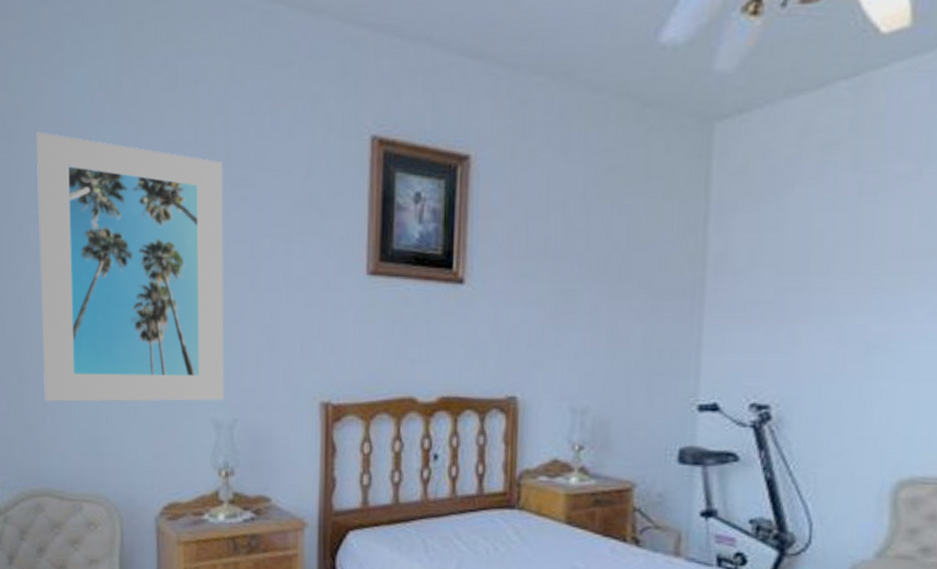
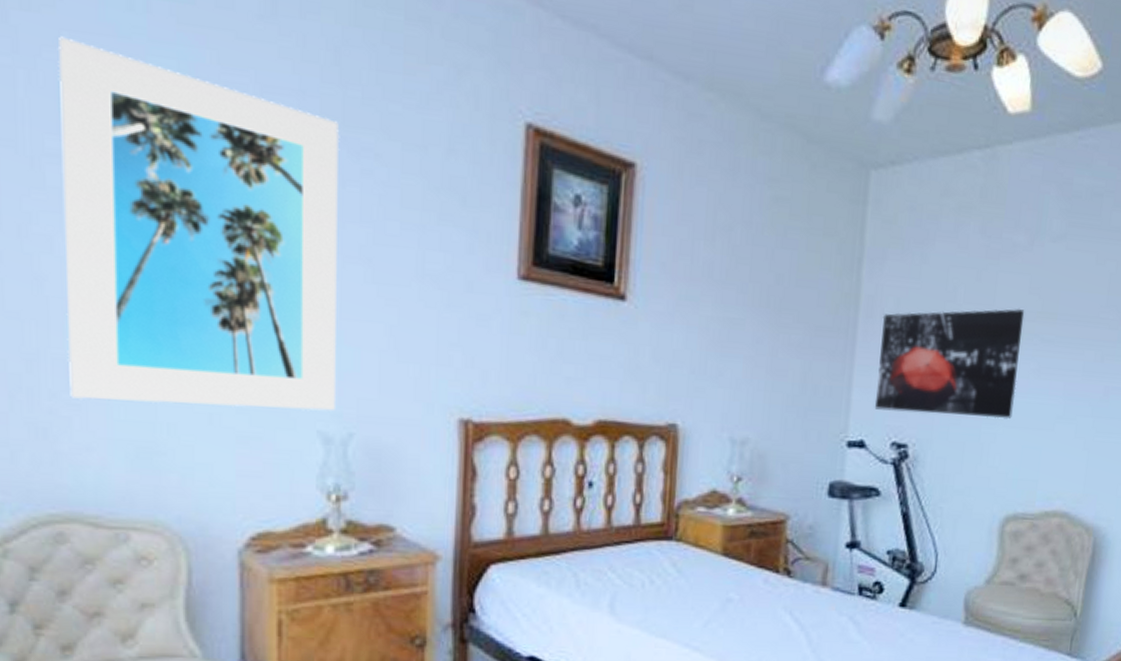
wall art: none [728,246,914,372] -> present [874,308,1025,420]

